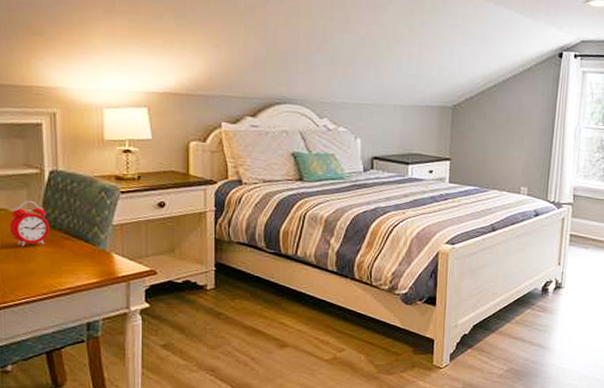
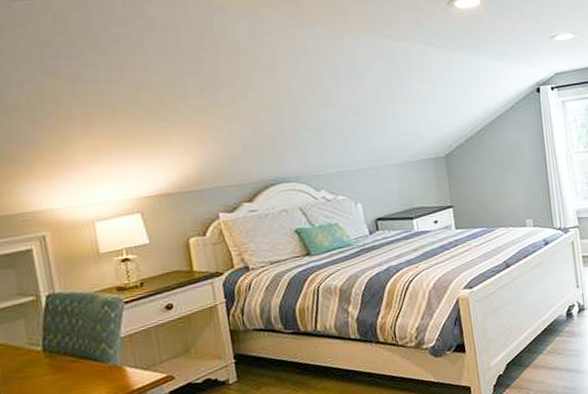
alarm clock: present [9,200,51,246] -> none [9,329,55,379]

